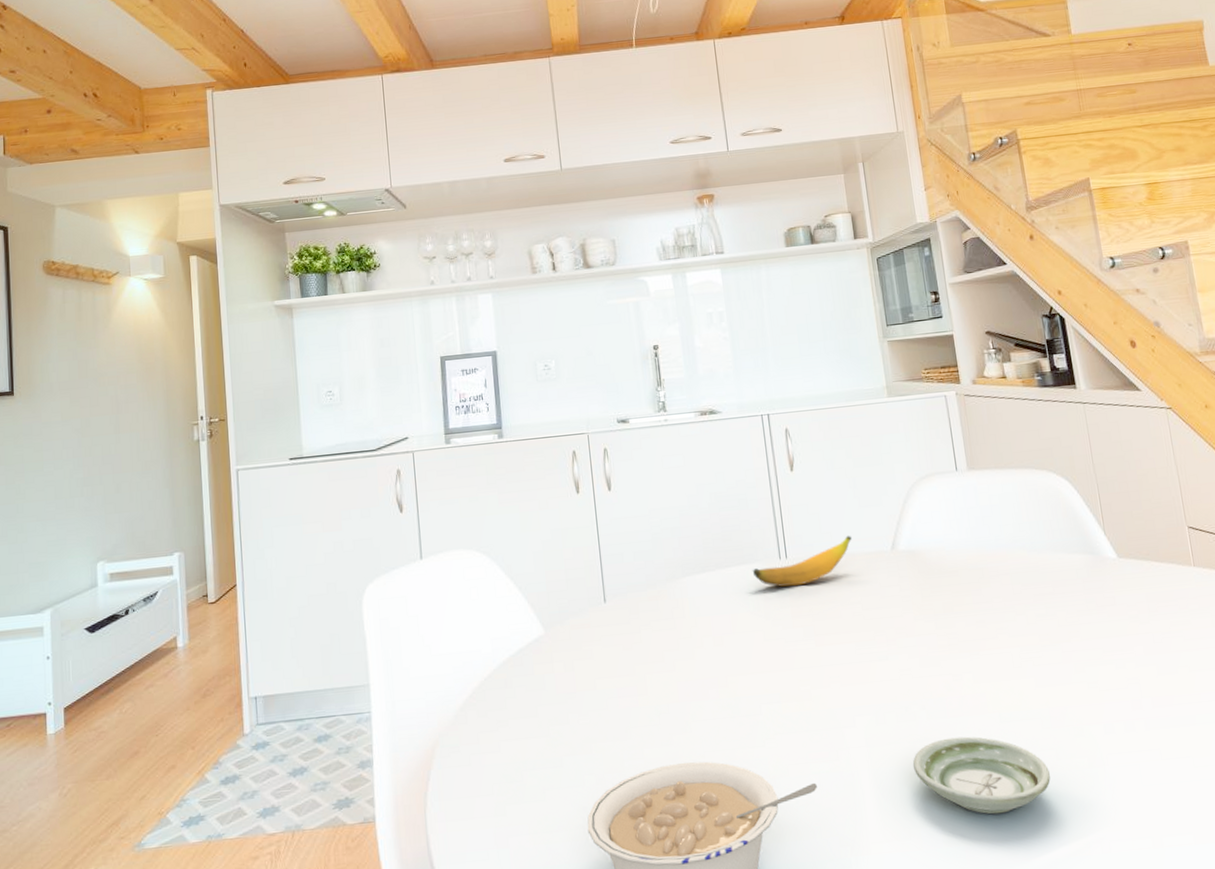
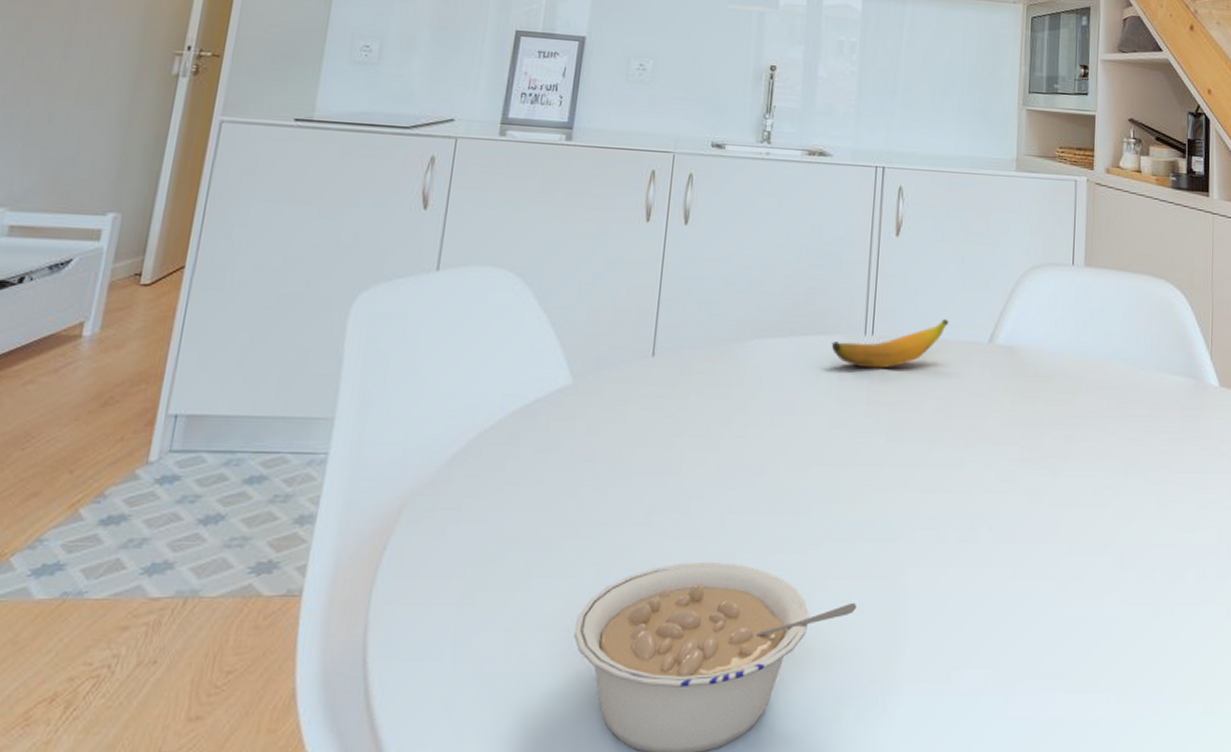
saucer: present [913,736,1051,815] -> none [968,566,1111,660]

